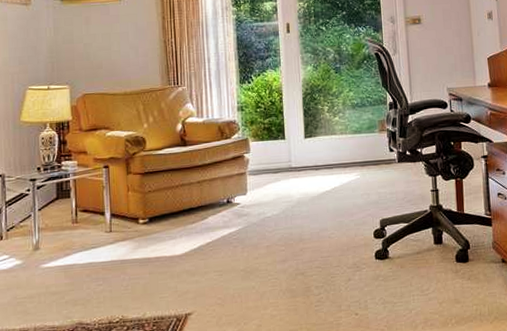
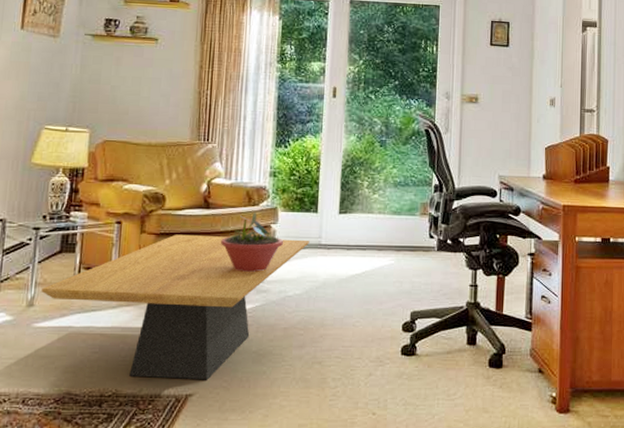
coffee table: none [45,164,281,303] -> present [41,234,310,380]
potted flower: none [200,144,258,200] -> present [221,211,284,272]

